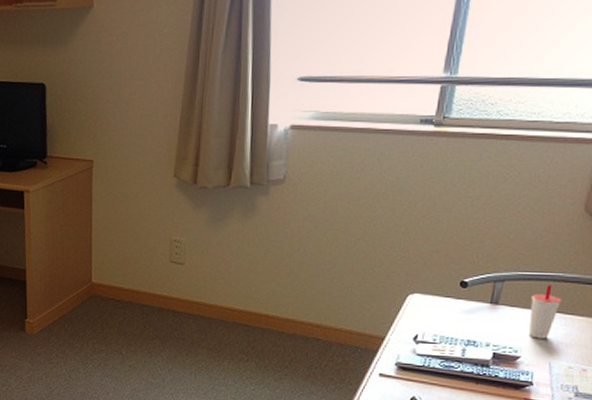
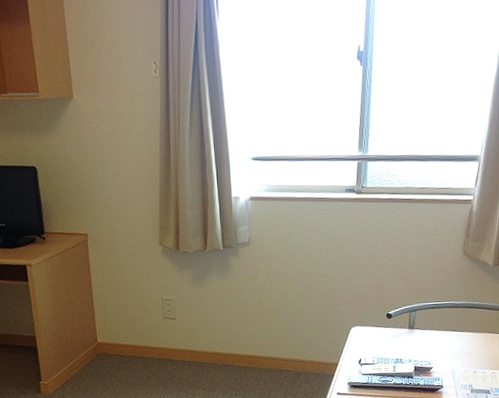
cup: present [528,285,563,339] -> none [435,311,456,352]

